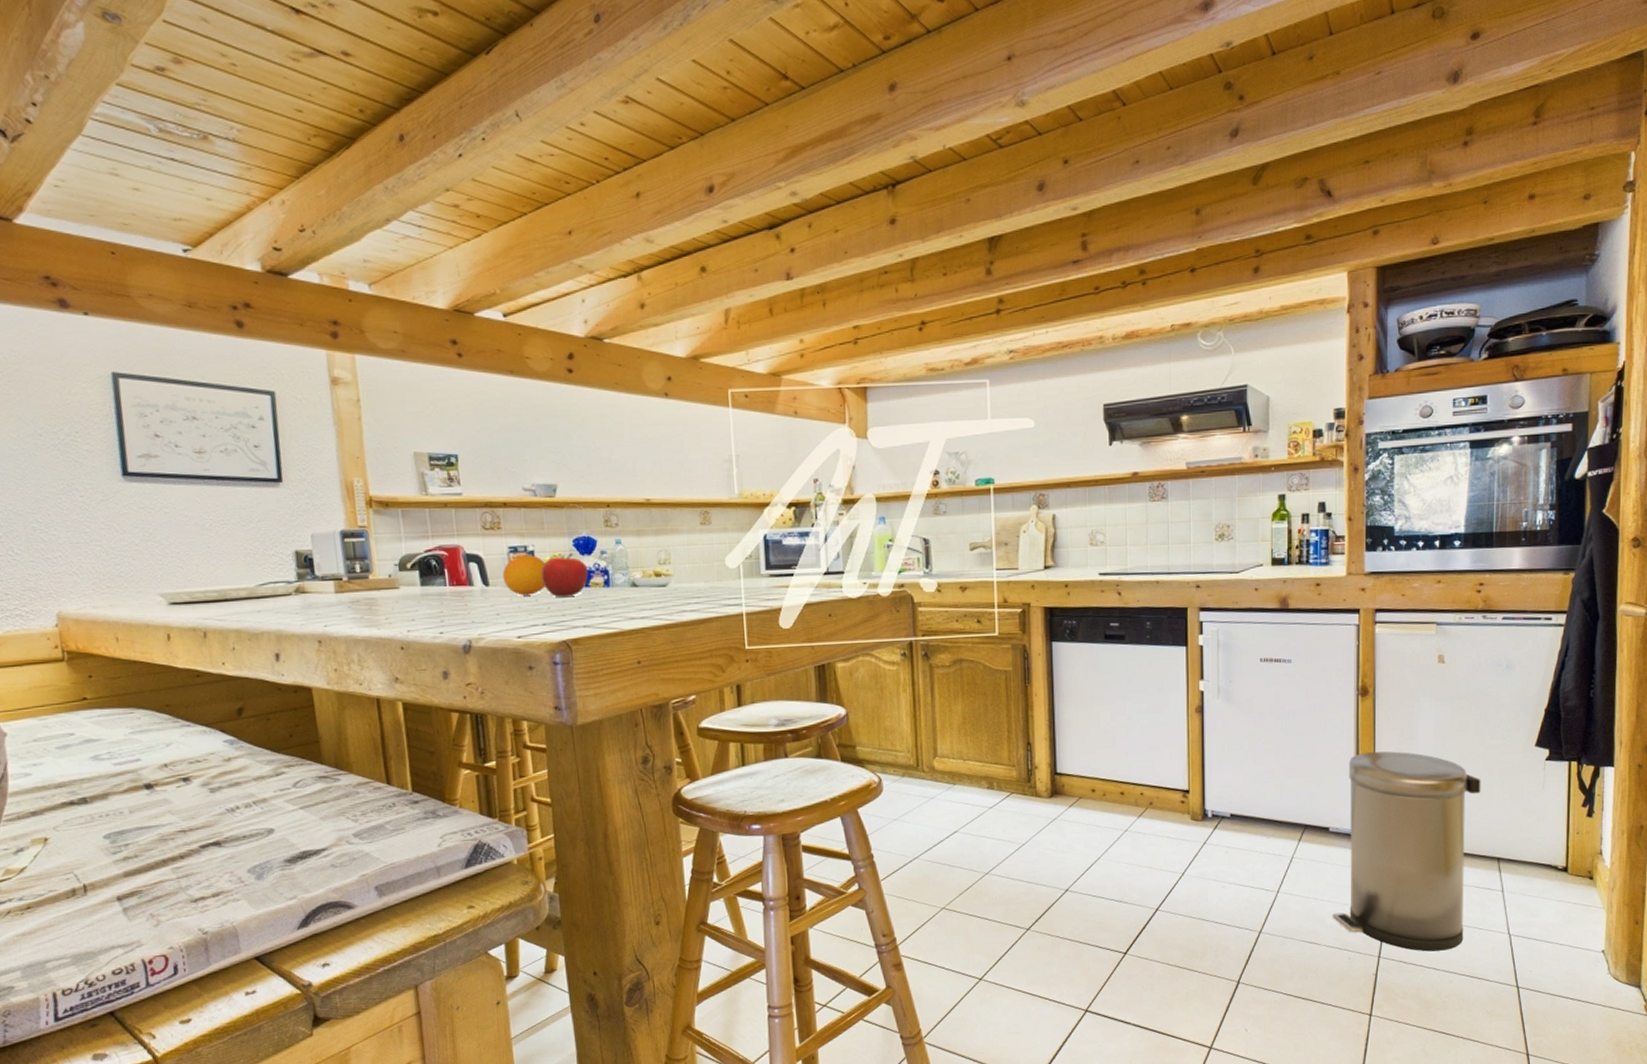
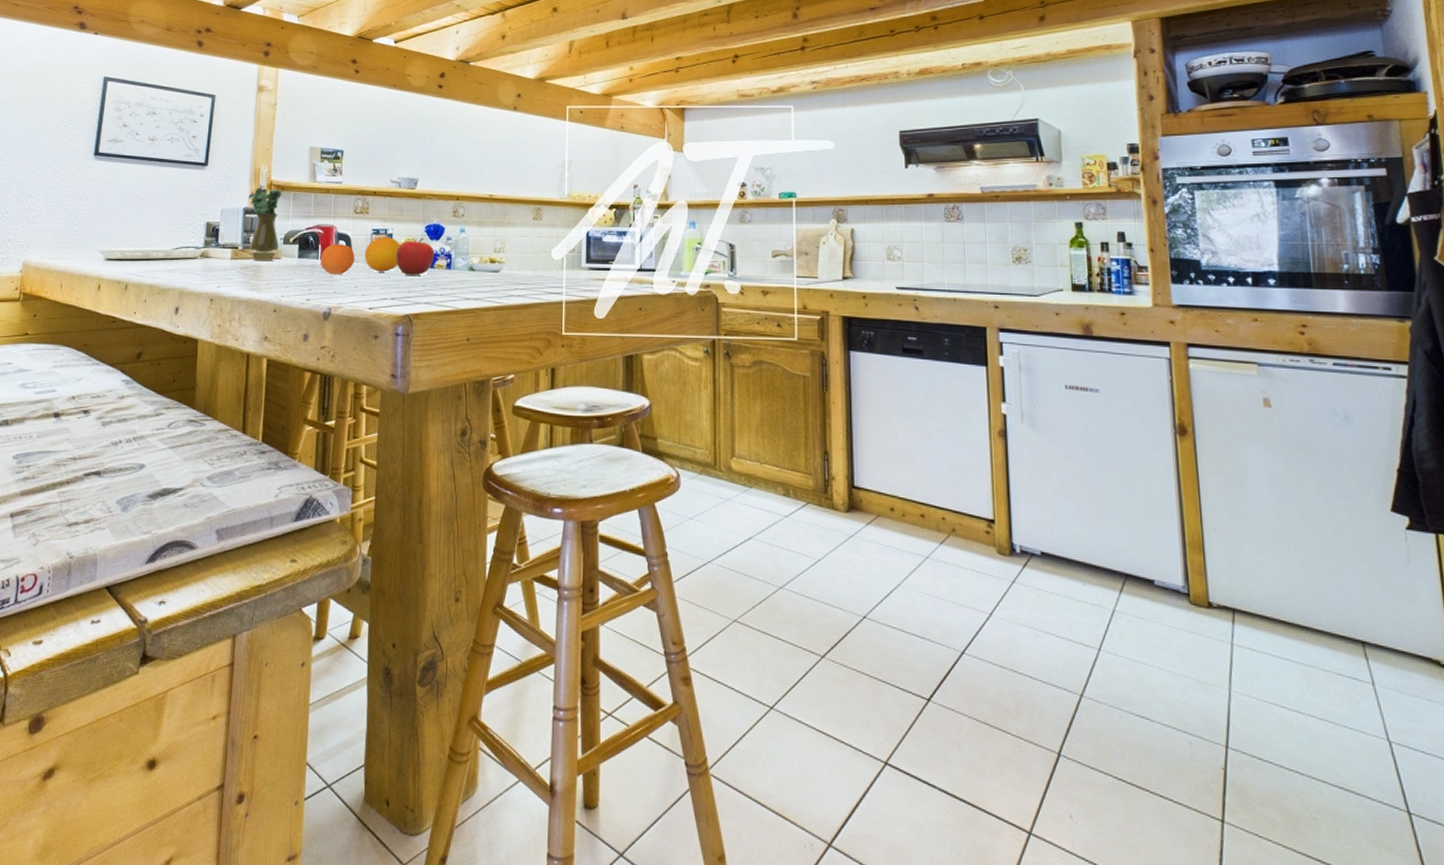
vase: none [343,500,394,593] -> present [248,183,282,262]
fruit: none [449,566,492,603] -> present [320,244,355,275]
pedal bin: present [1332,751,1481,952] -> none [1165,499,1331,751]

